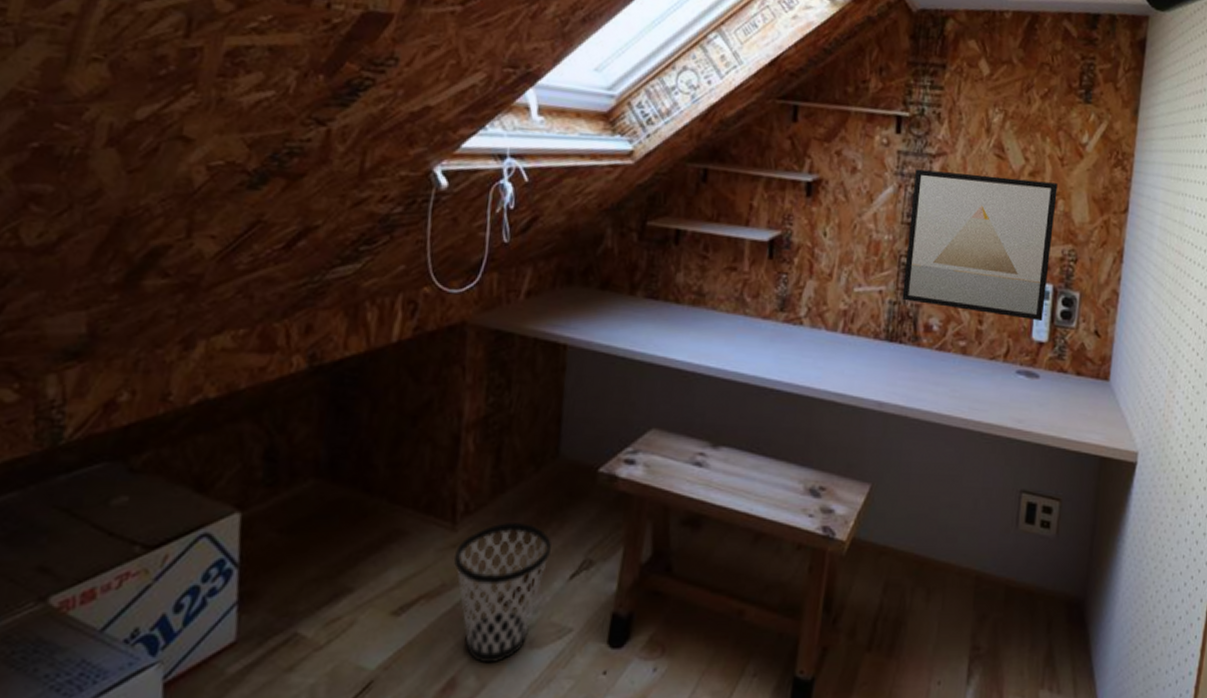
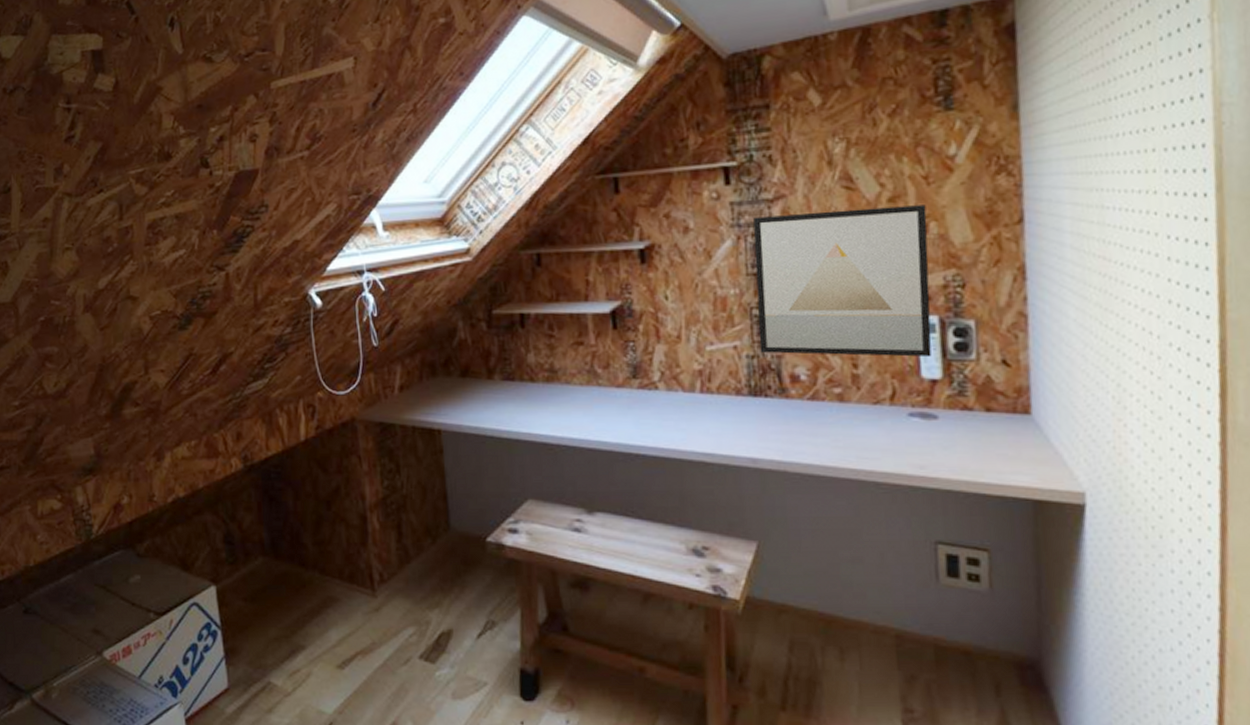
wastebasket: present [454,522,552,664] -> none [379,588,458,712]

